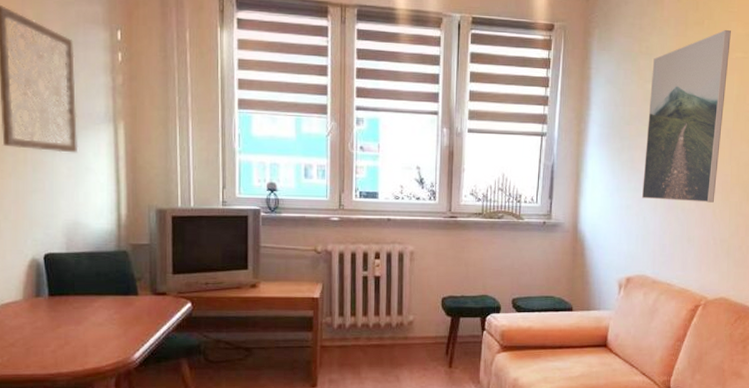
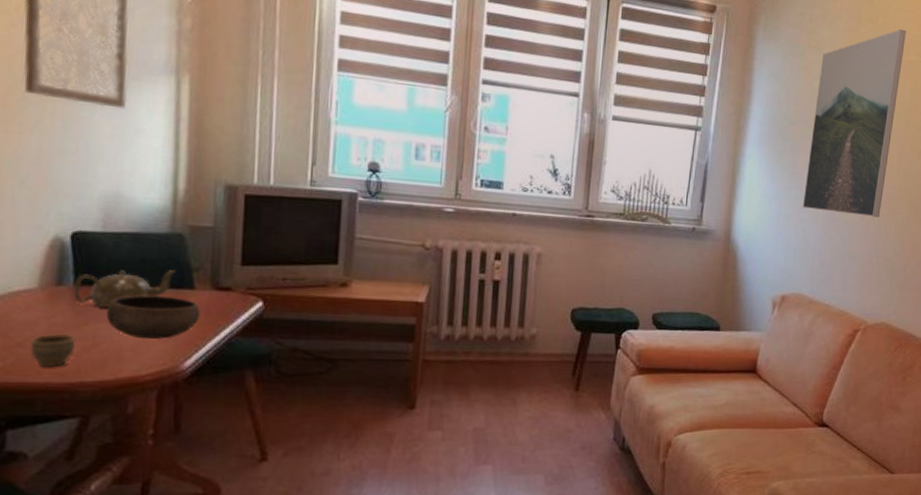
cup: none [20,334,53,361] -> present [30,333,76,367]
teapot: none [49,281,123,314] -> present [73,270,176,309]
bowl: none [73,301,144,337] -> present [106,295,200,340]

